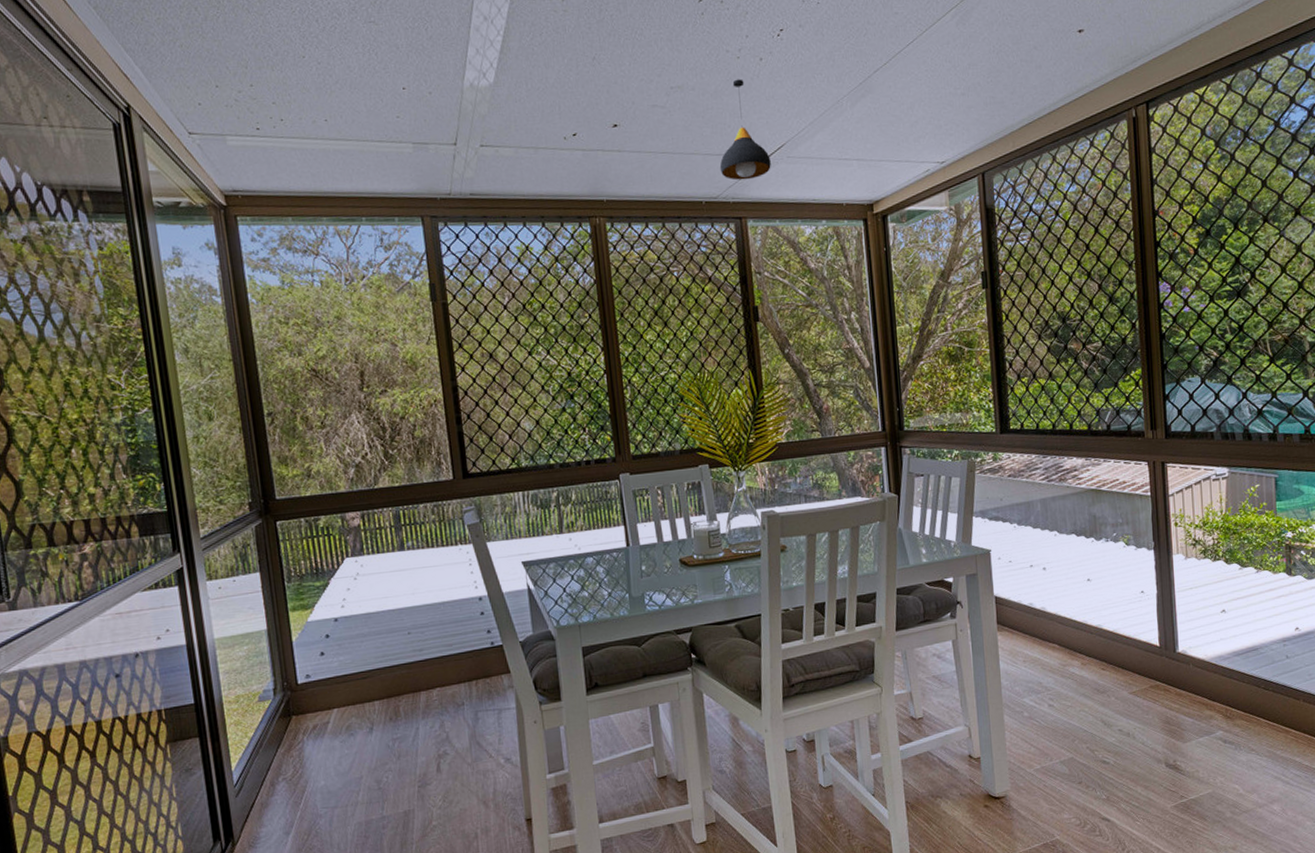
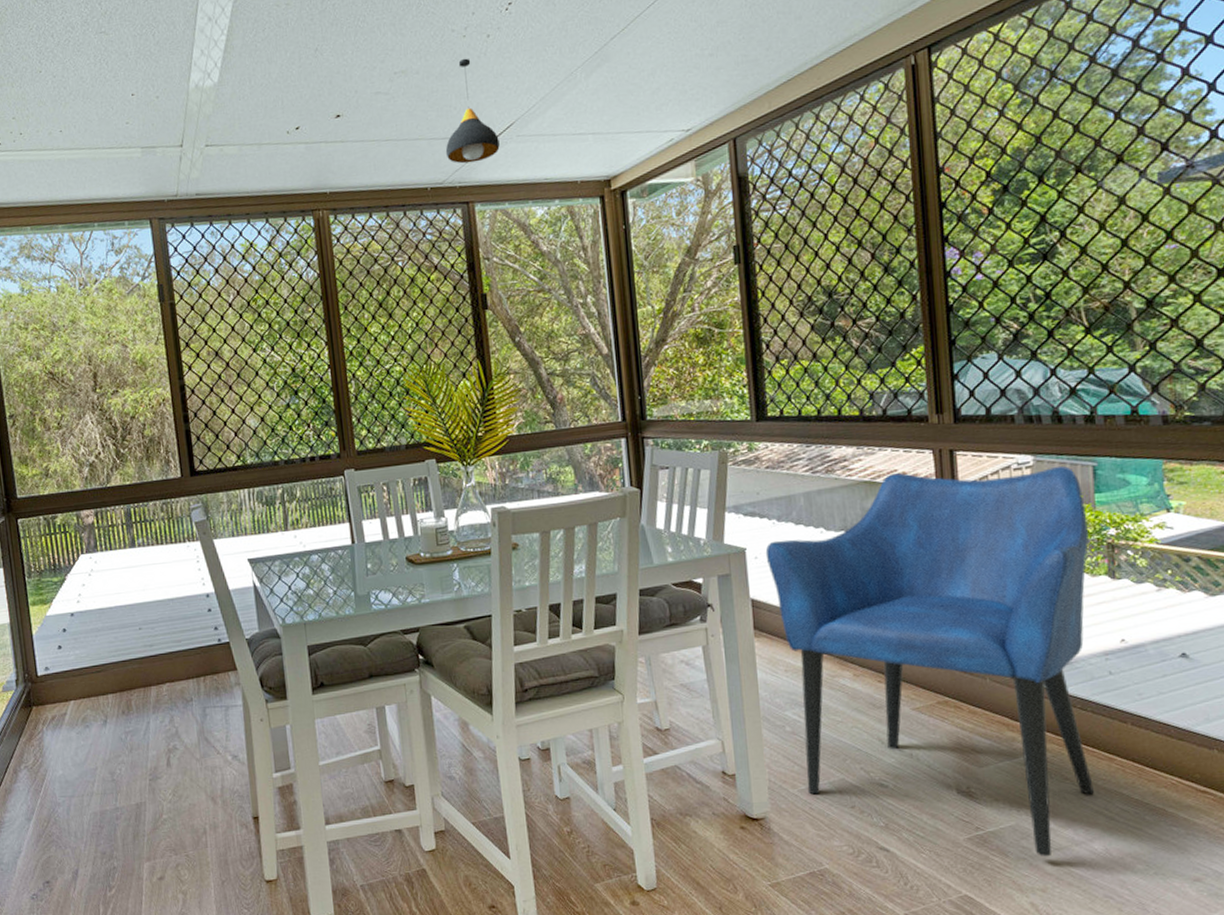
armchair: none [1007,477,1275,819] -> present [765,466,1095,857]

